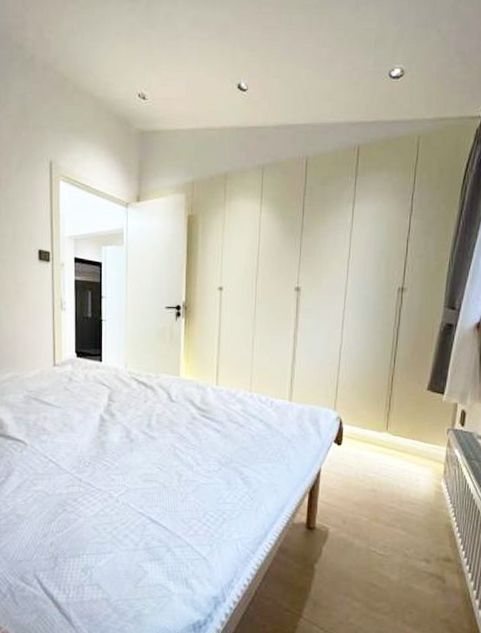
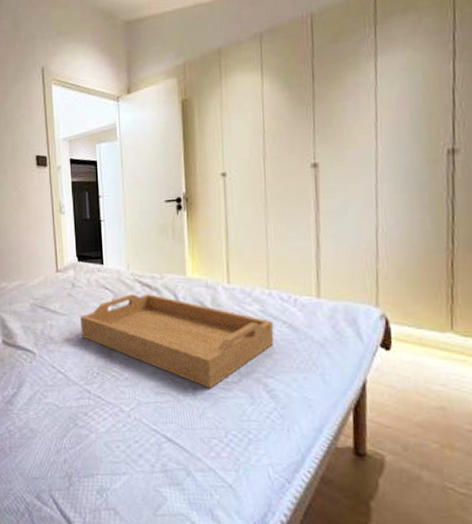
serving tray: none [75,391,252,477] -> present [80,294,275,389]

